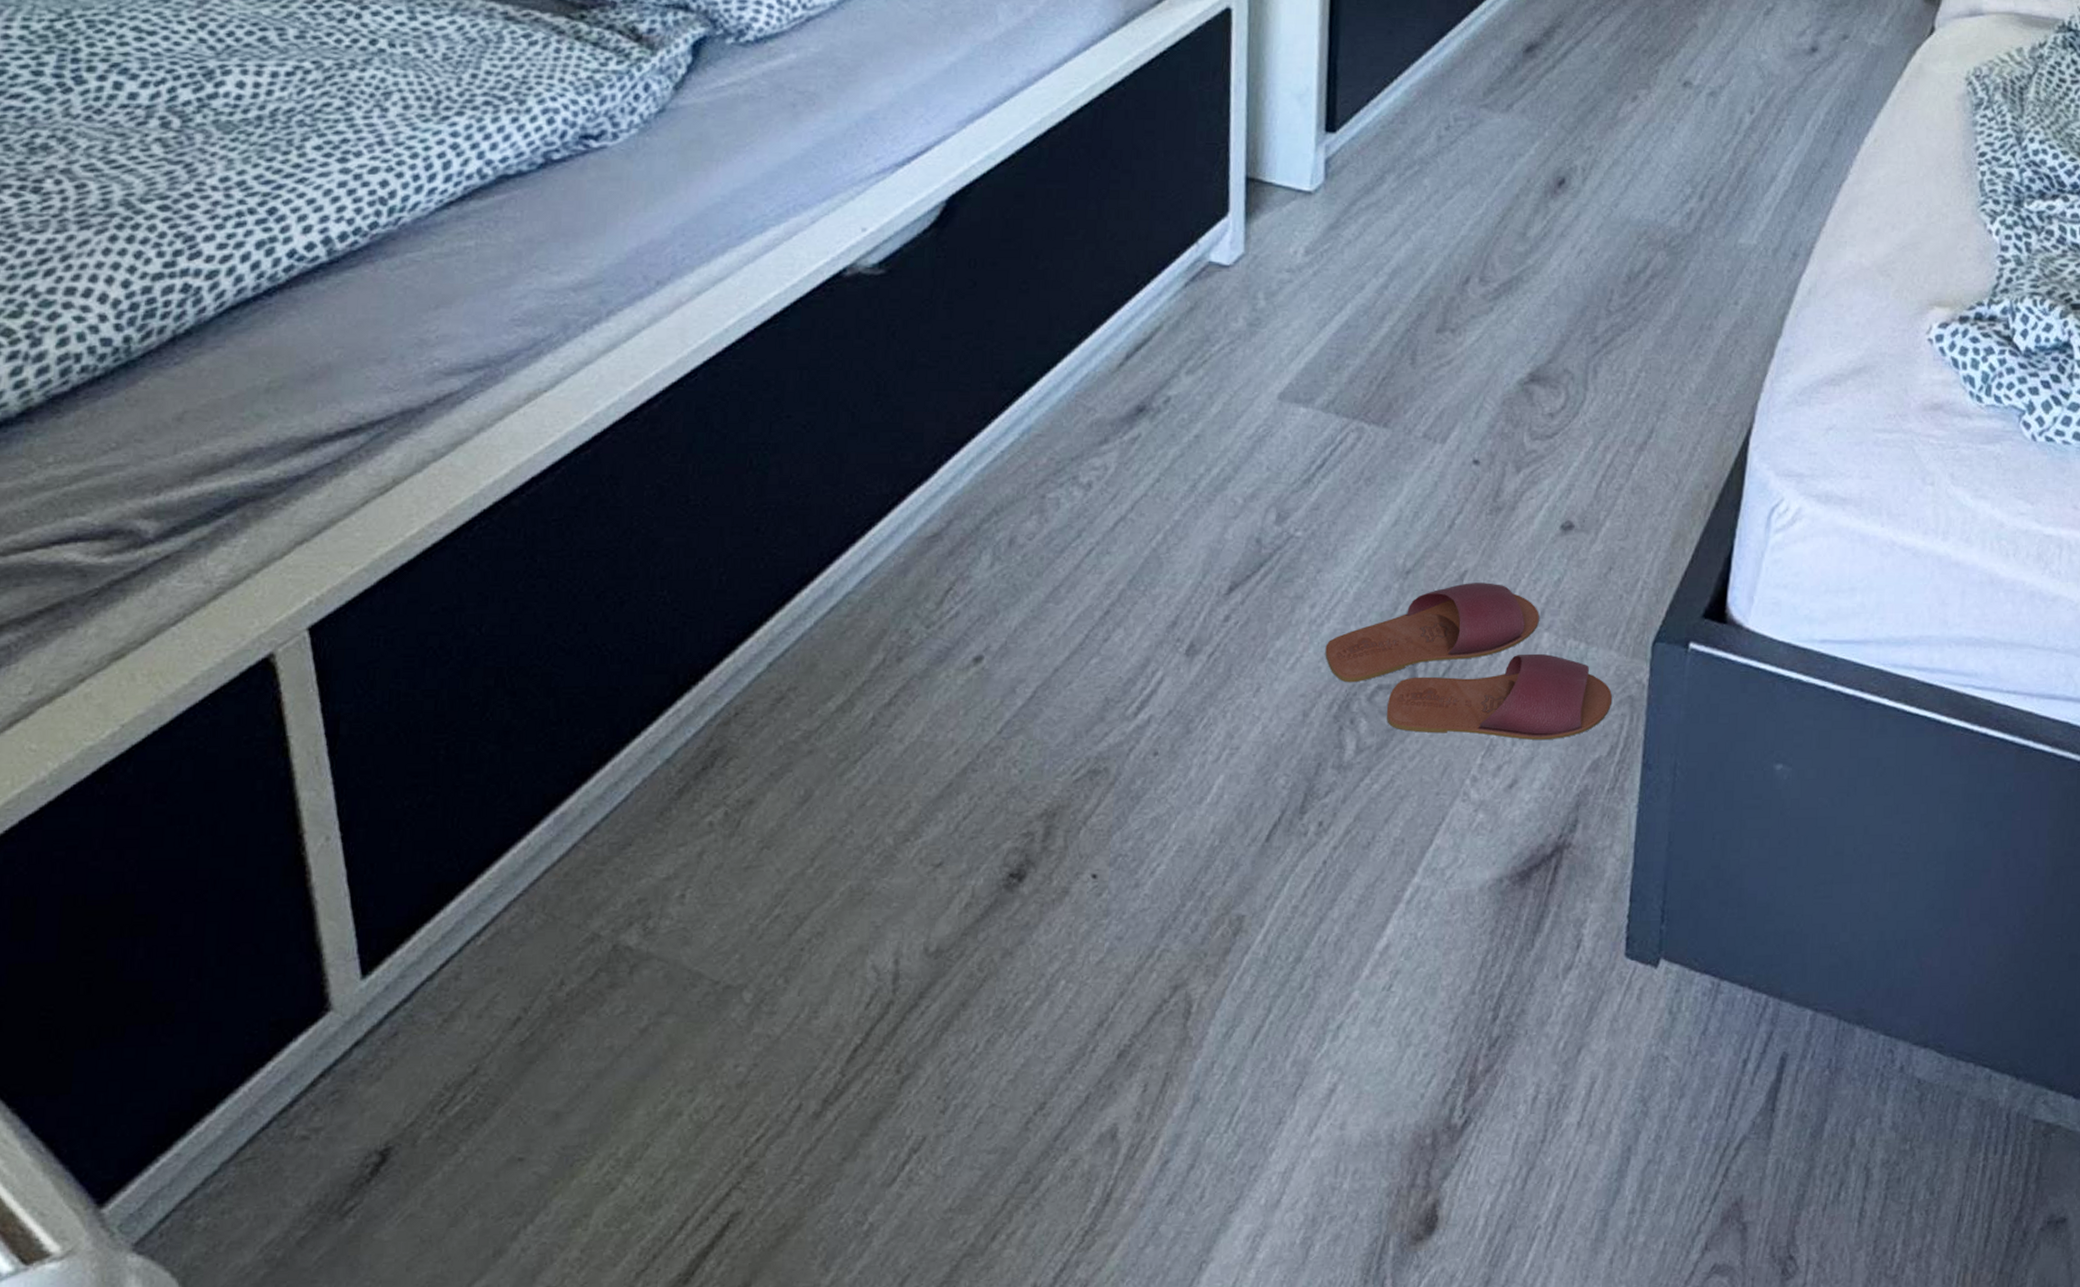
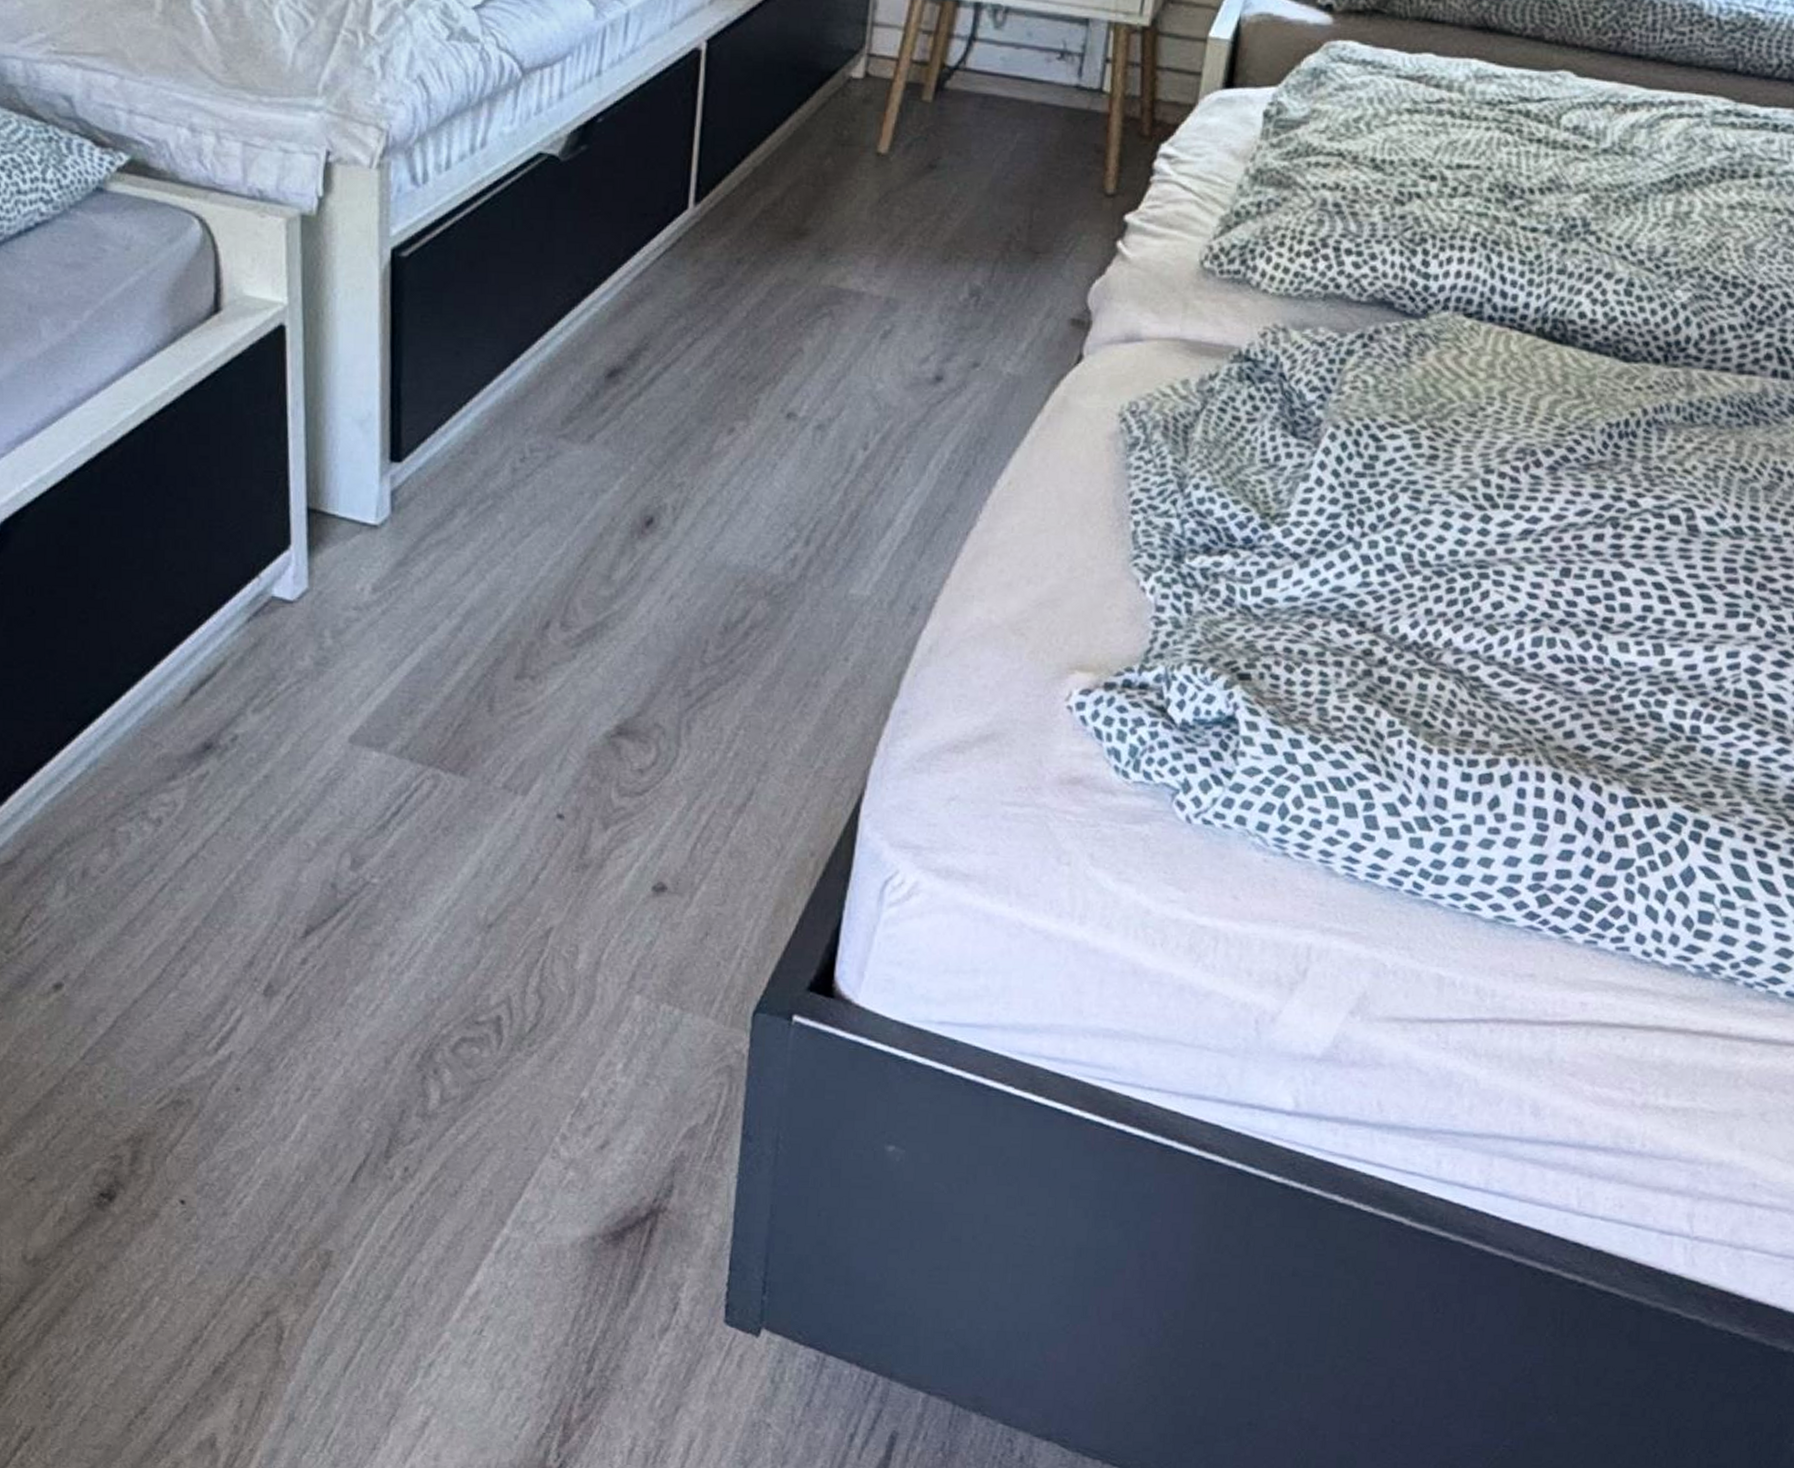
slippers: present [1325,583,1612,740] -> none [406,940,709,1104]

